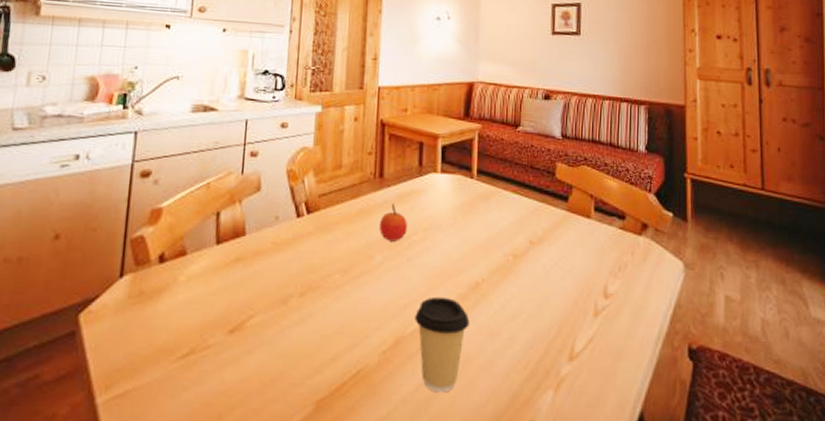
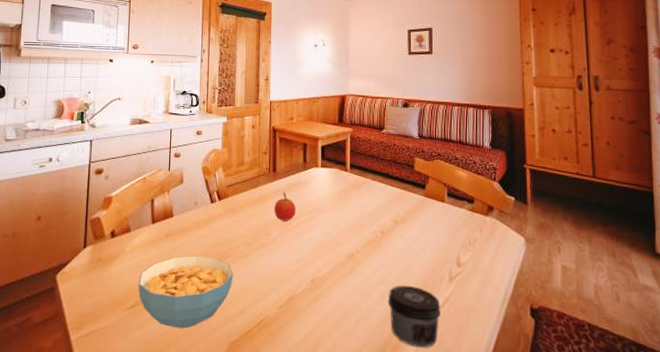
cereal bowl: none [194,286,324,384] -> present [138,255,234,329]
coffee cup: present [415,296,470,393] -> none [304,264,347,339]
jar: none [519,322,583,401] -> present [388,285,440,348]

